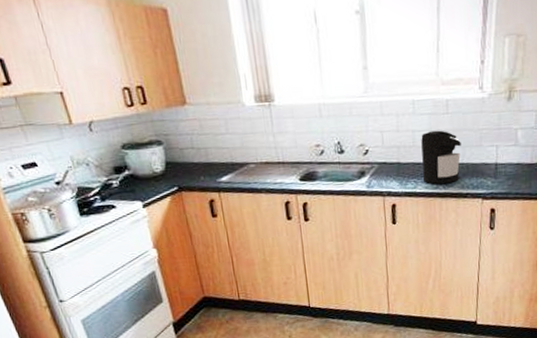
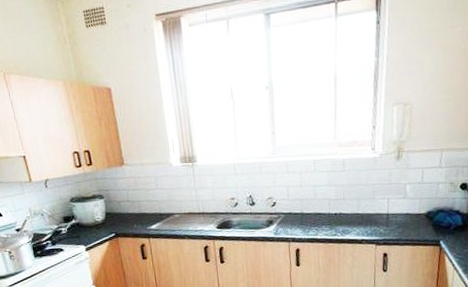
coffee maker: present [421,130,461,184] -> none [321,185,356,232]

